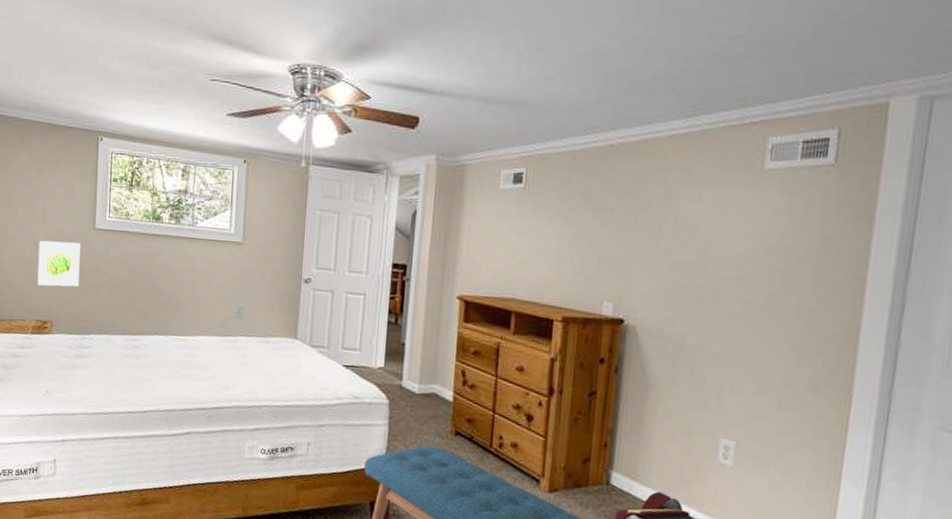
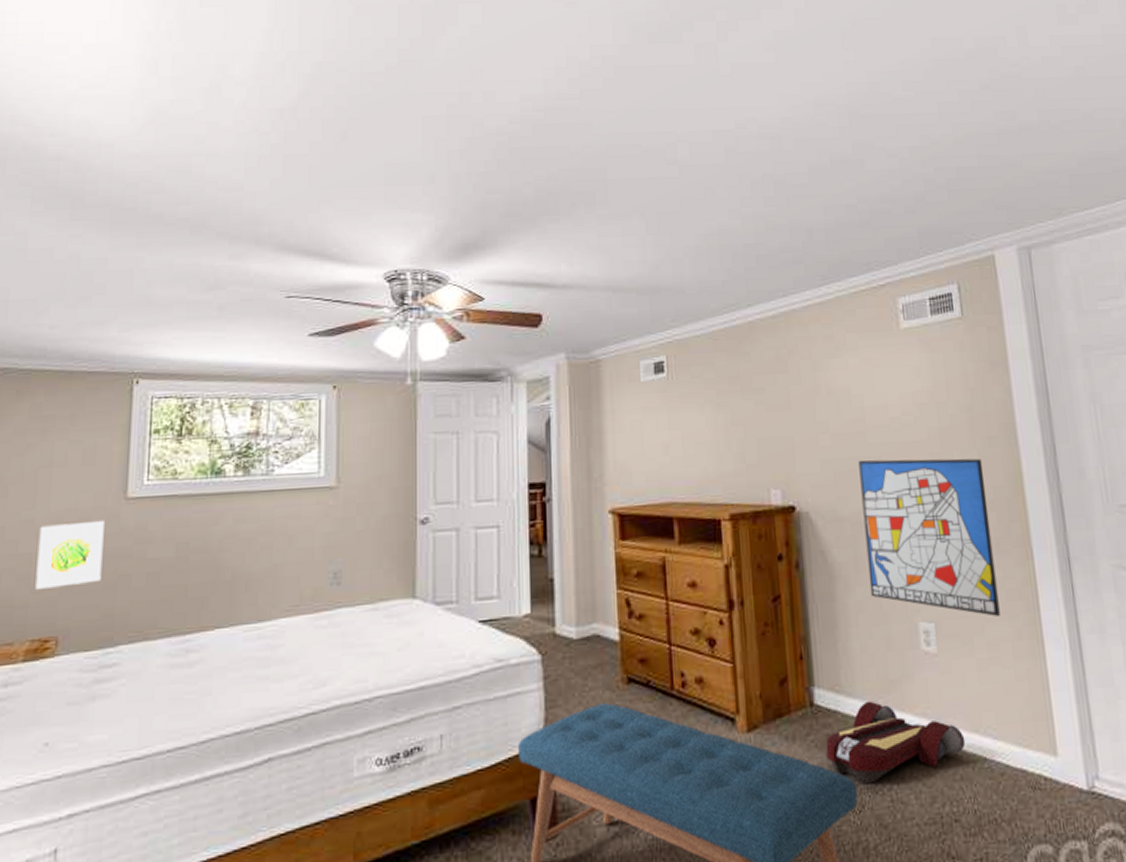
wall art: none [680,288,820,449] -> present [858,458,1000,618]

